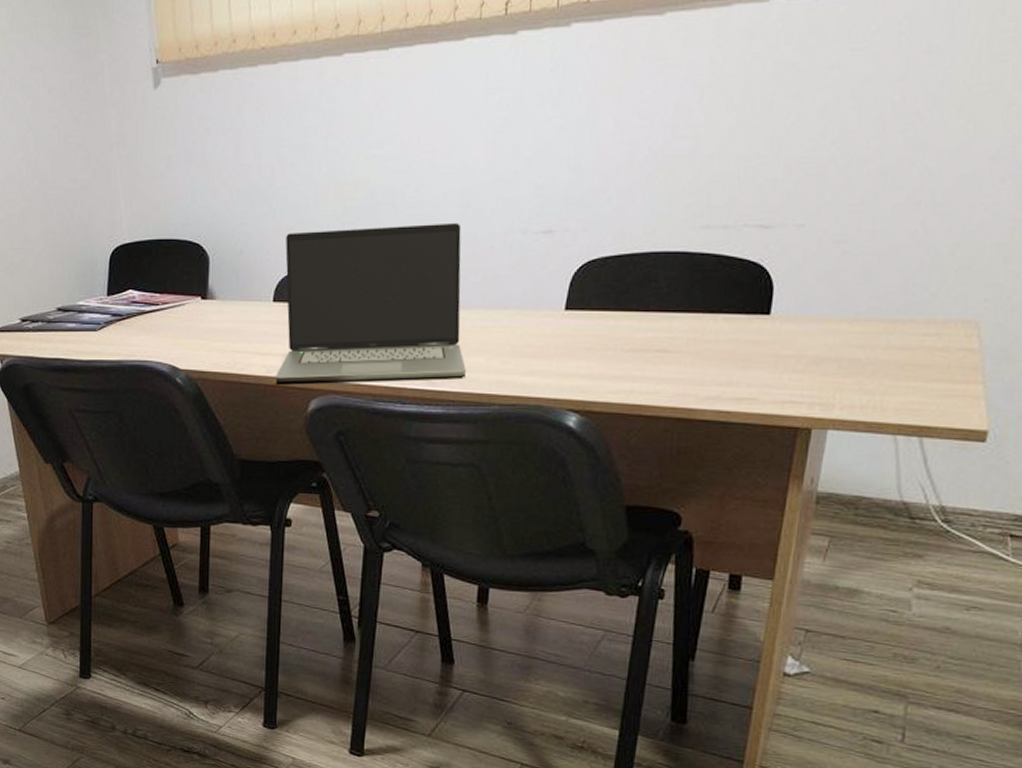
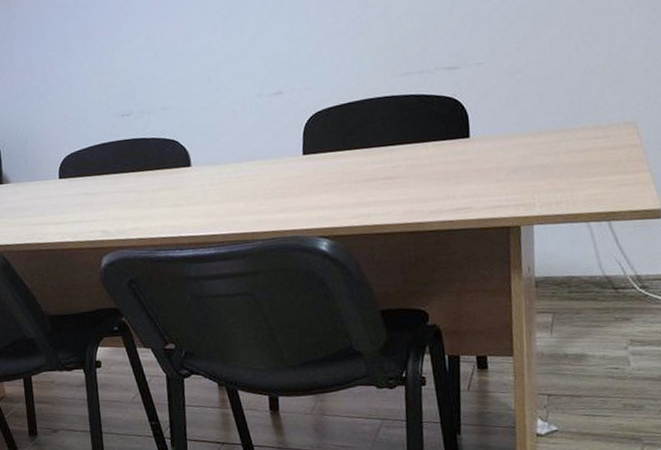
laptop: present [275,222,466,383] -> none [62,95,229,246]

